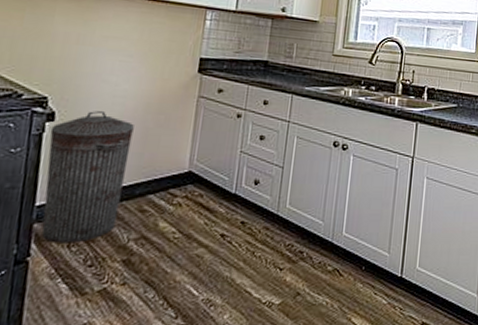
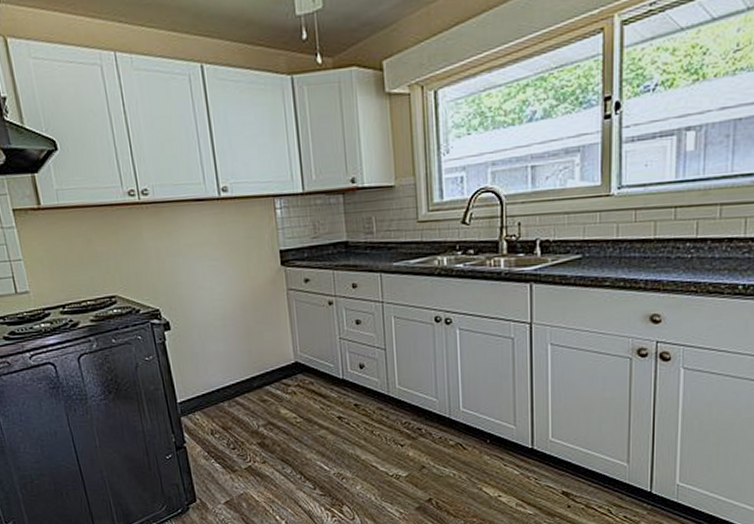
trash can: present [42,111,134,243] -> none [170,316,245,432]

